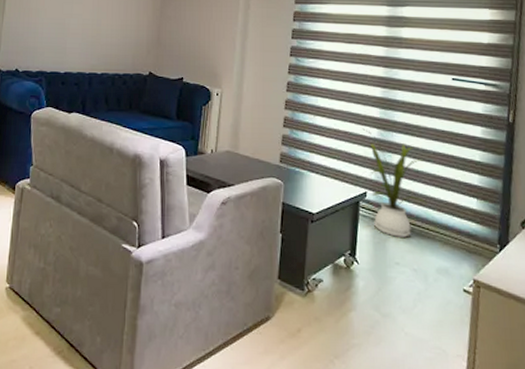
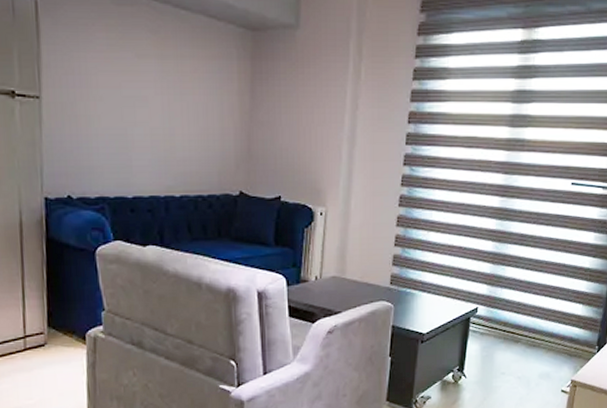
house plant: present [362,128,427,239] -> none [477,242,535,350]

